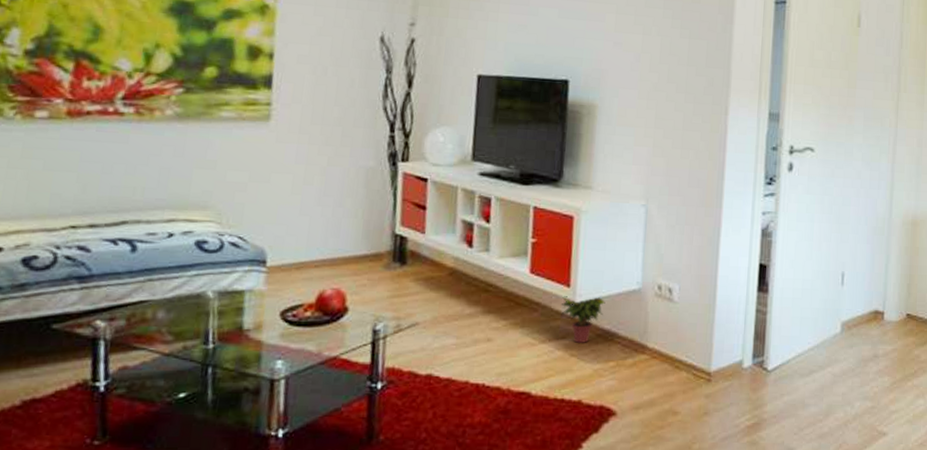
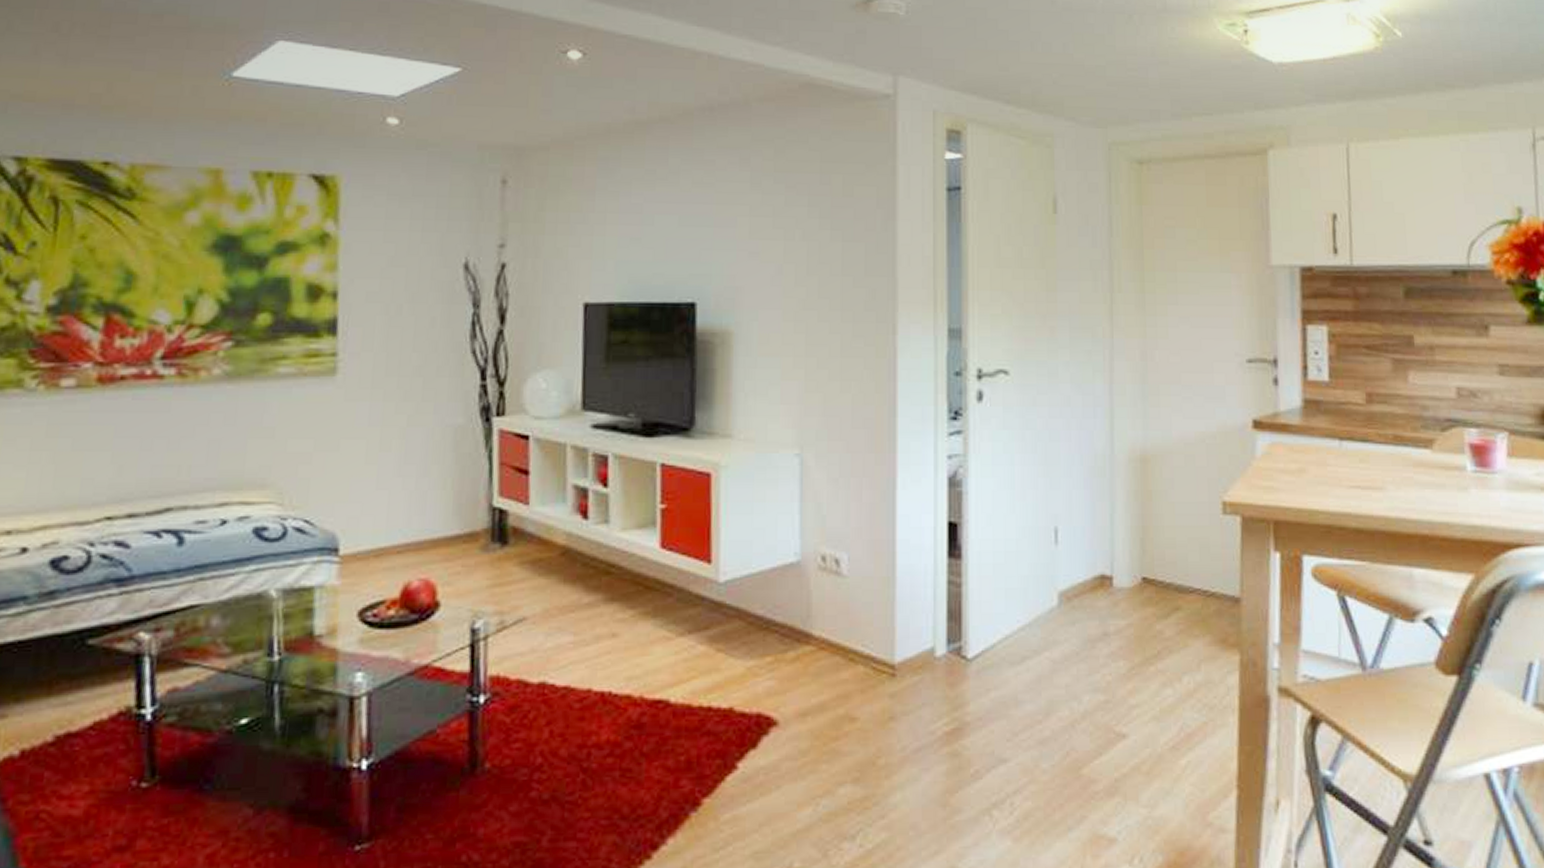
potted plant: present [562,296,606,343] -> none [702,575,756,634]

